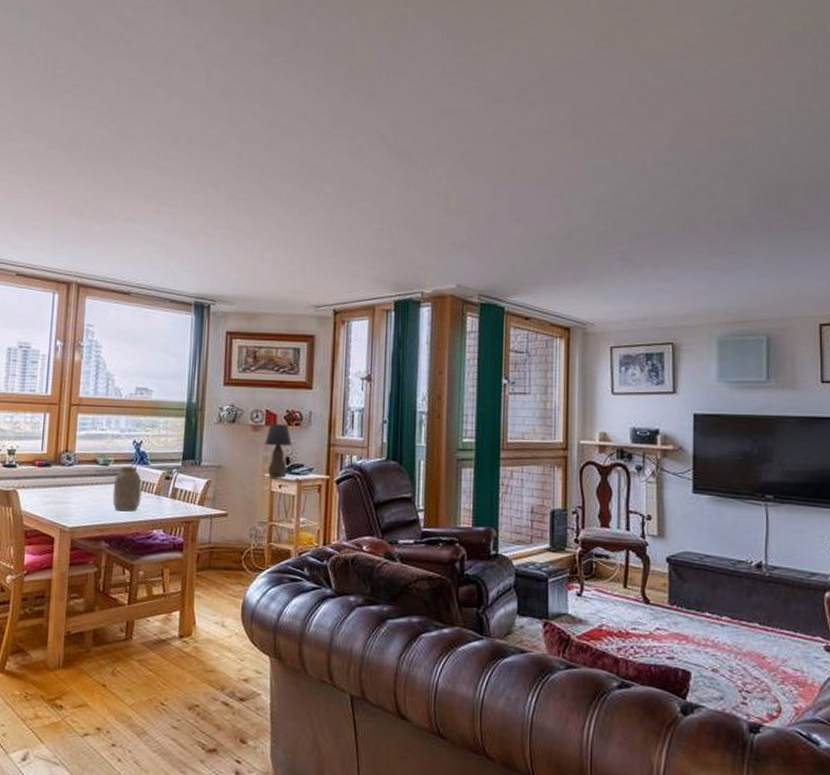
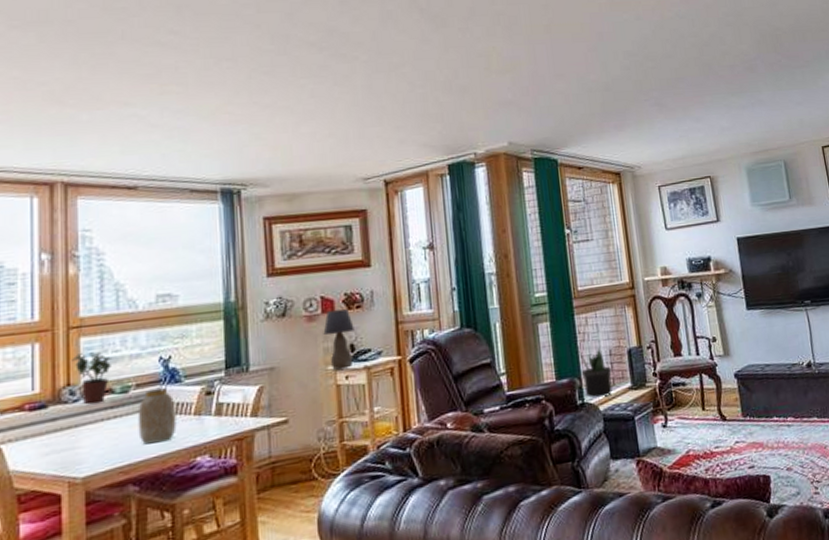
potted plant: none [71,426,100,470] -> present [72,352,113,405]
planter: none [499,502,531,553] -> present [579,347,613,399]

